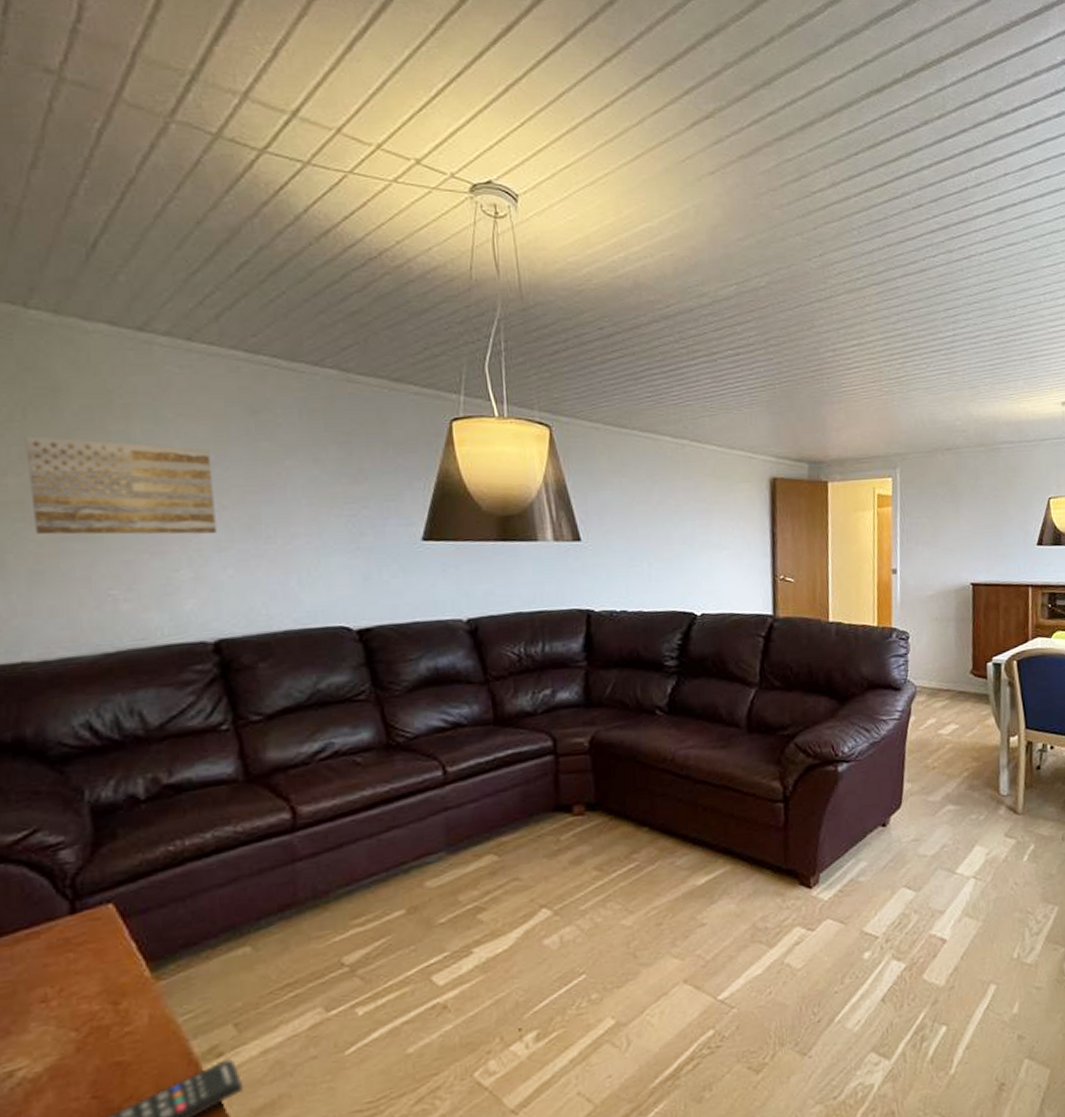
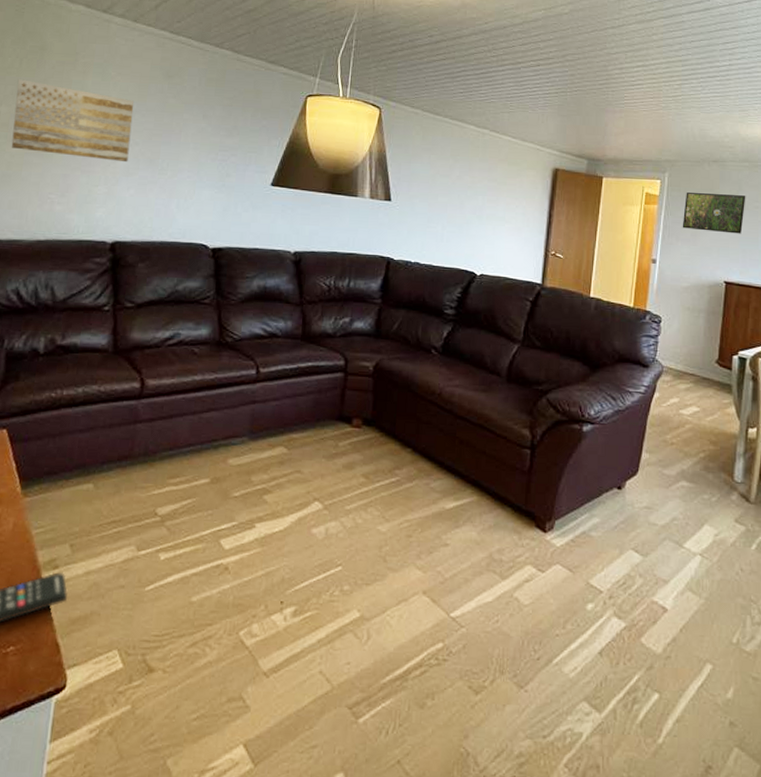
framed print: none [920,485,985,530] -> present [682,192,746,234]

